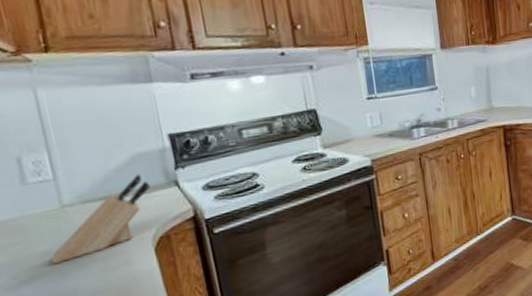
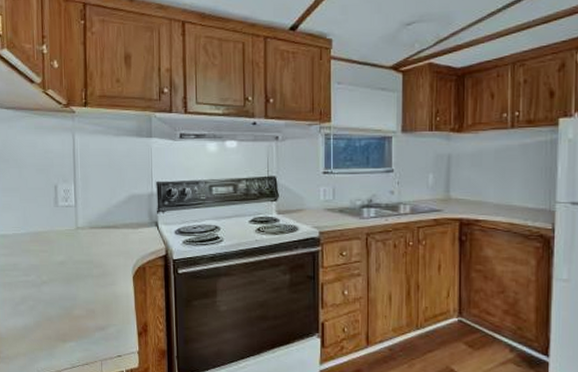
knife block: present [50,174,150,264] -> none [63,212,137,272]

